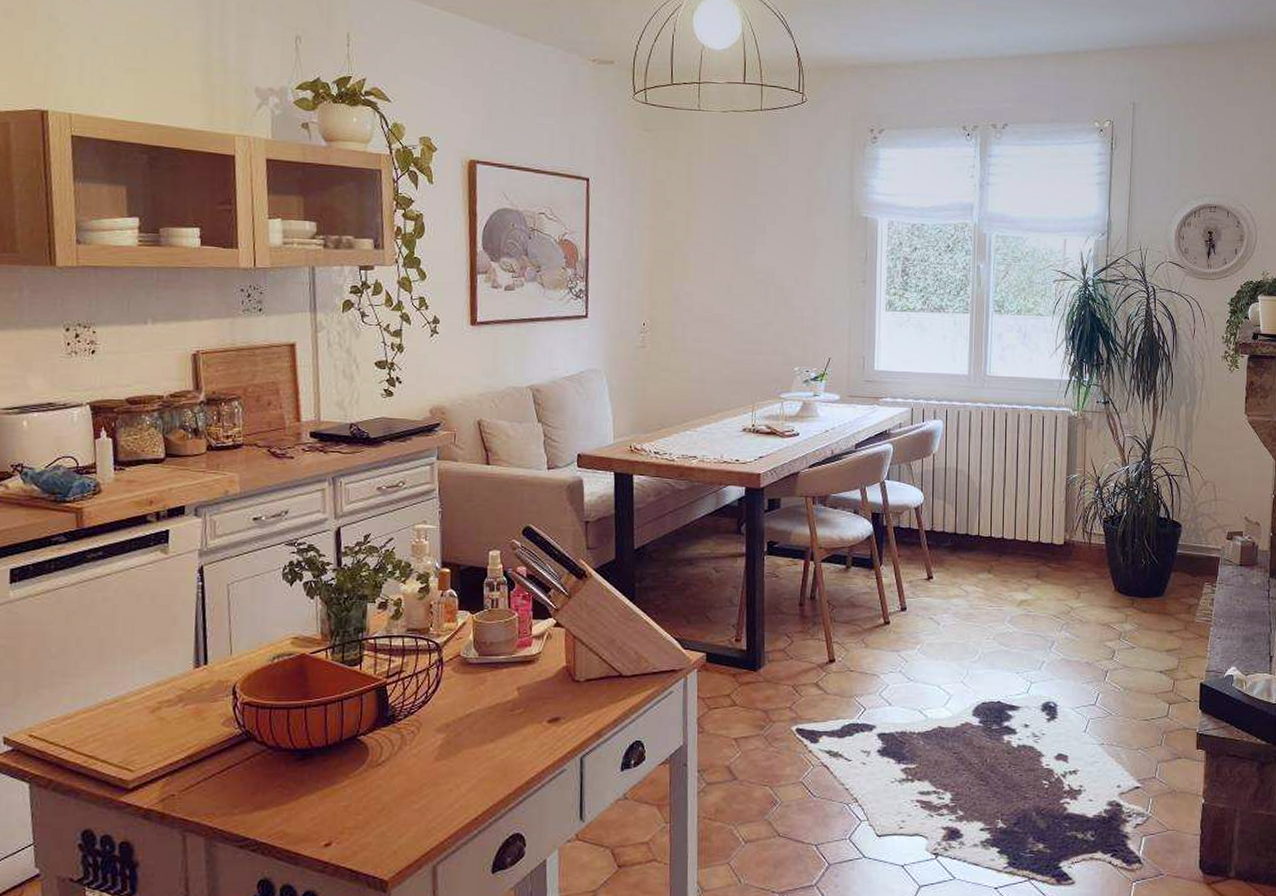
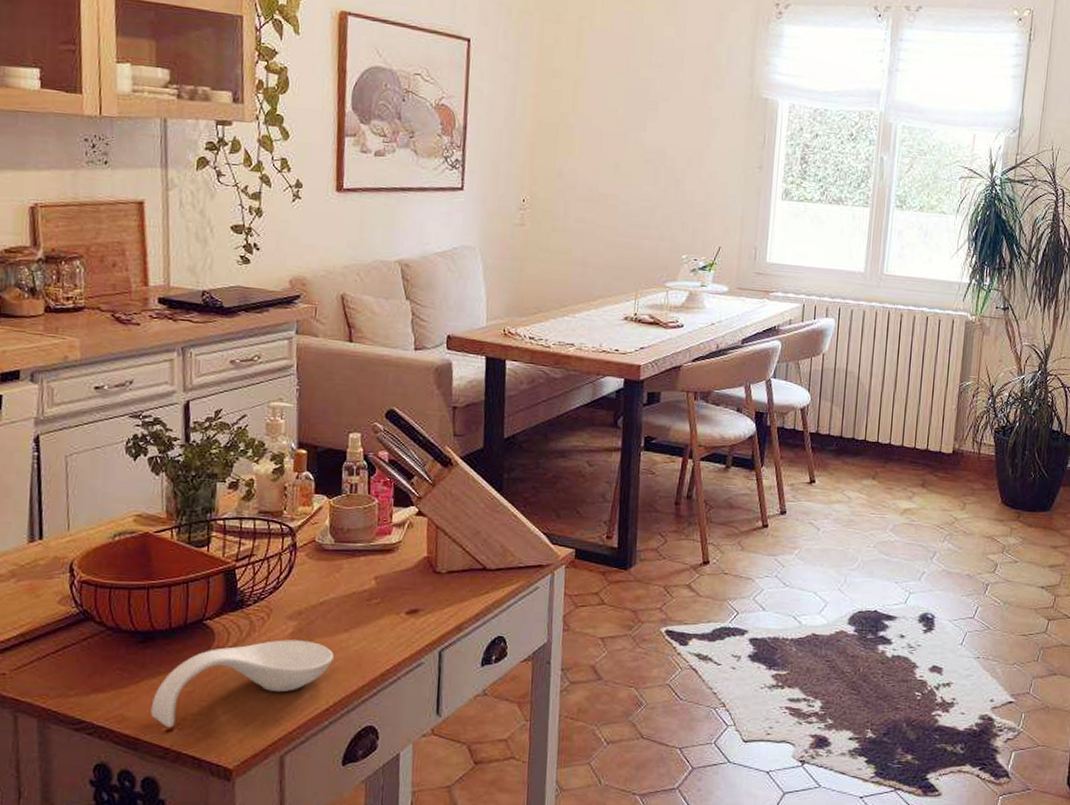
spoon rest: none [310,752,480,842] -> present [150,640,334,728]

